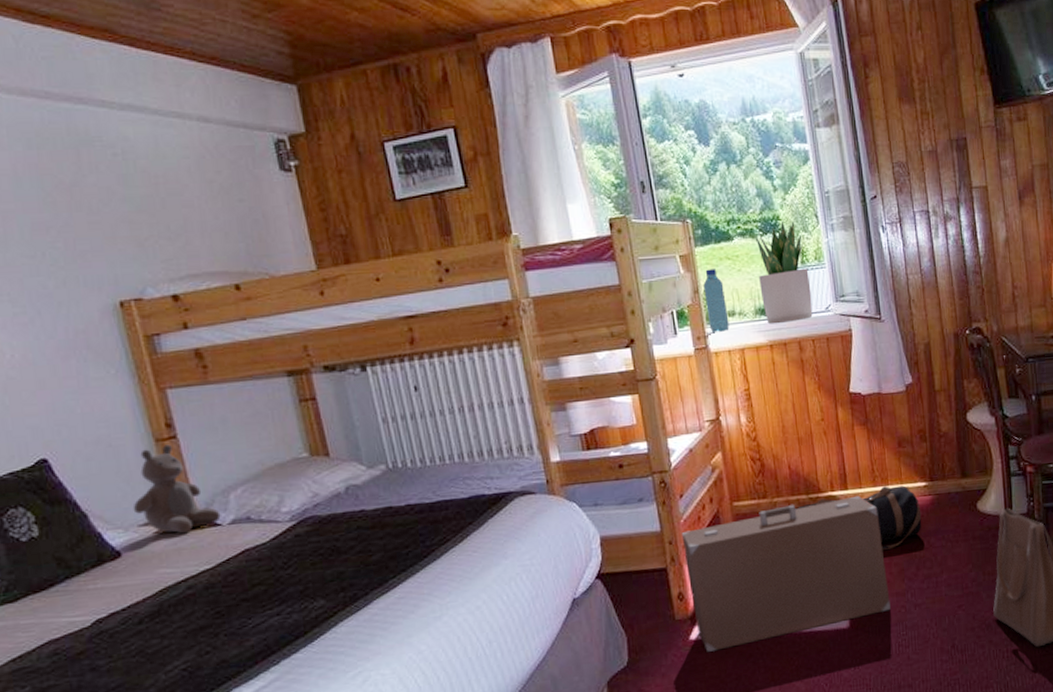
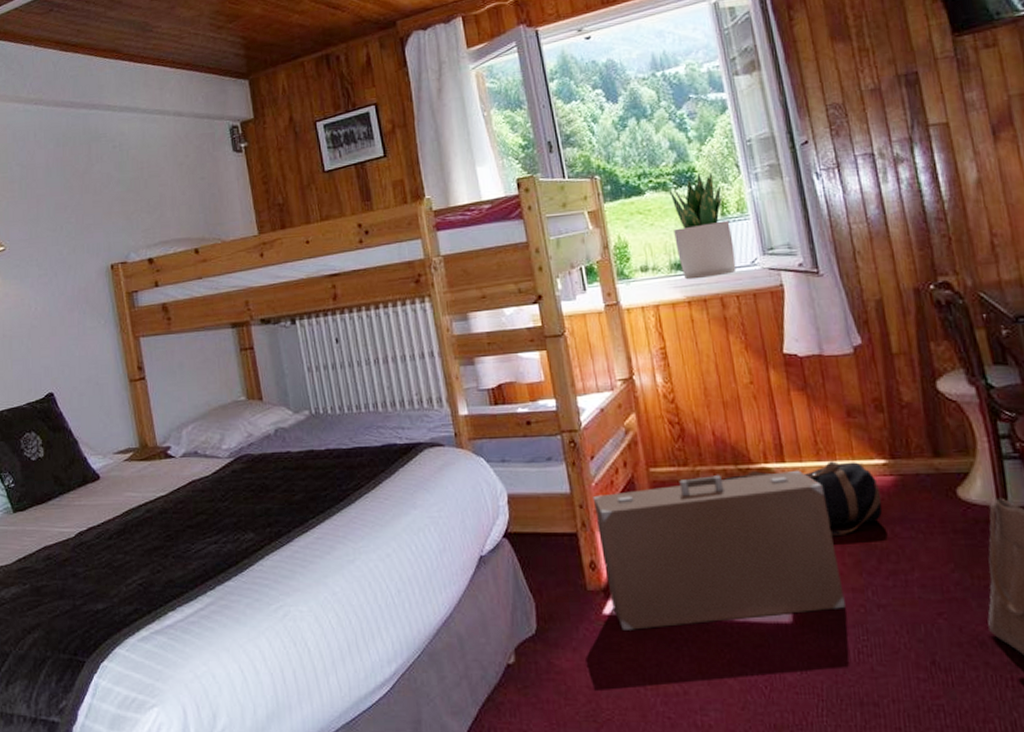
stuffed animal: present [133,444,221,534] -> none [110,384,175,463]
water bottle: present [703,269,730,334] -> none [613,224,642,290]

